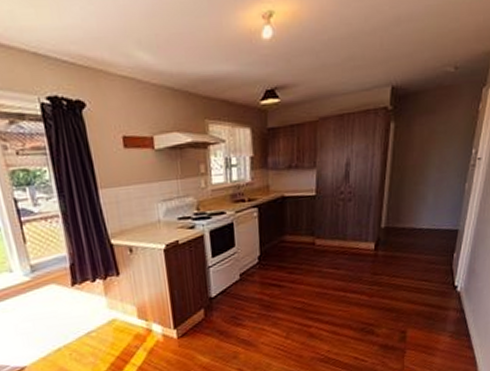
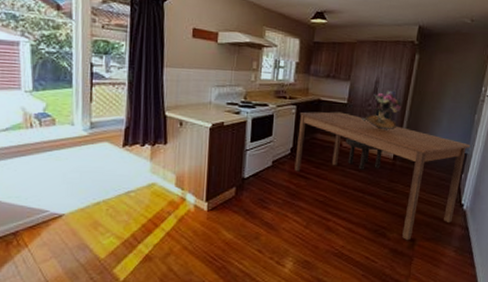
dining table: none [262,206,462,334] -> present [294,111,471,241]
dining chair: none [318,194,370,268] -> present [345,107,393,170]
bouquet: none [335,169,380,219] -> present [362,89,403,130]

